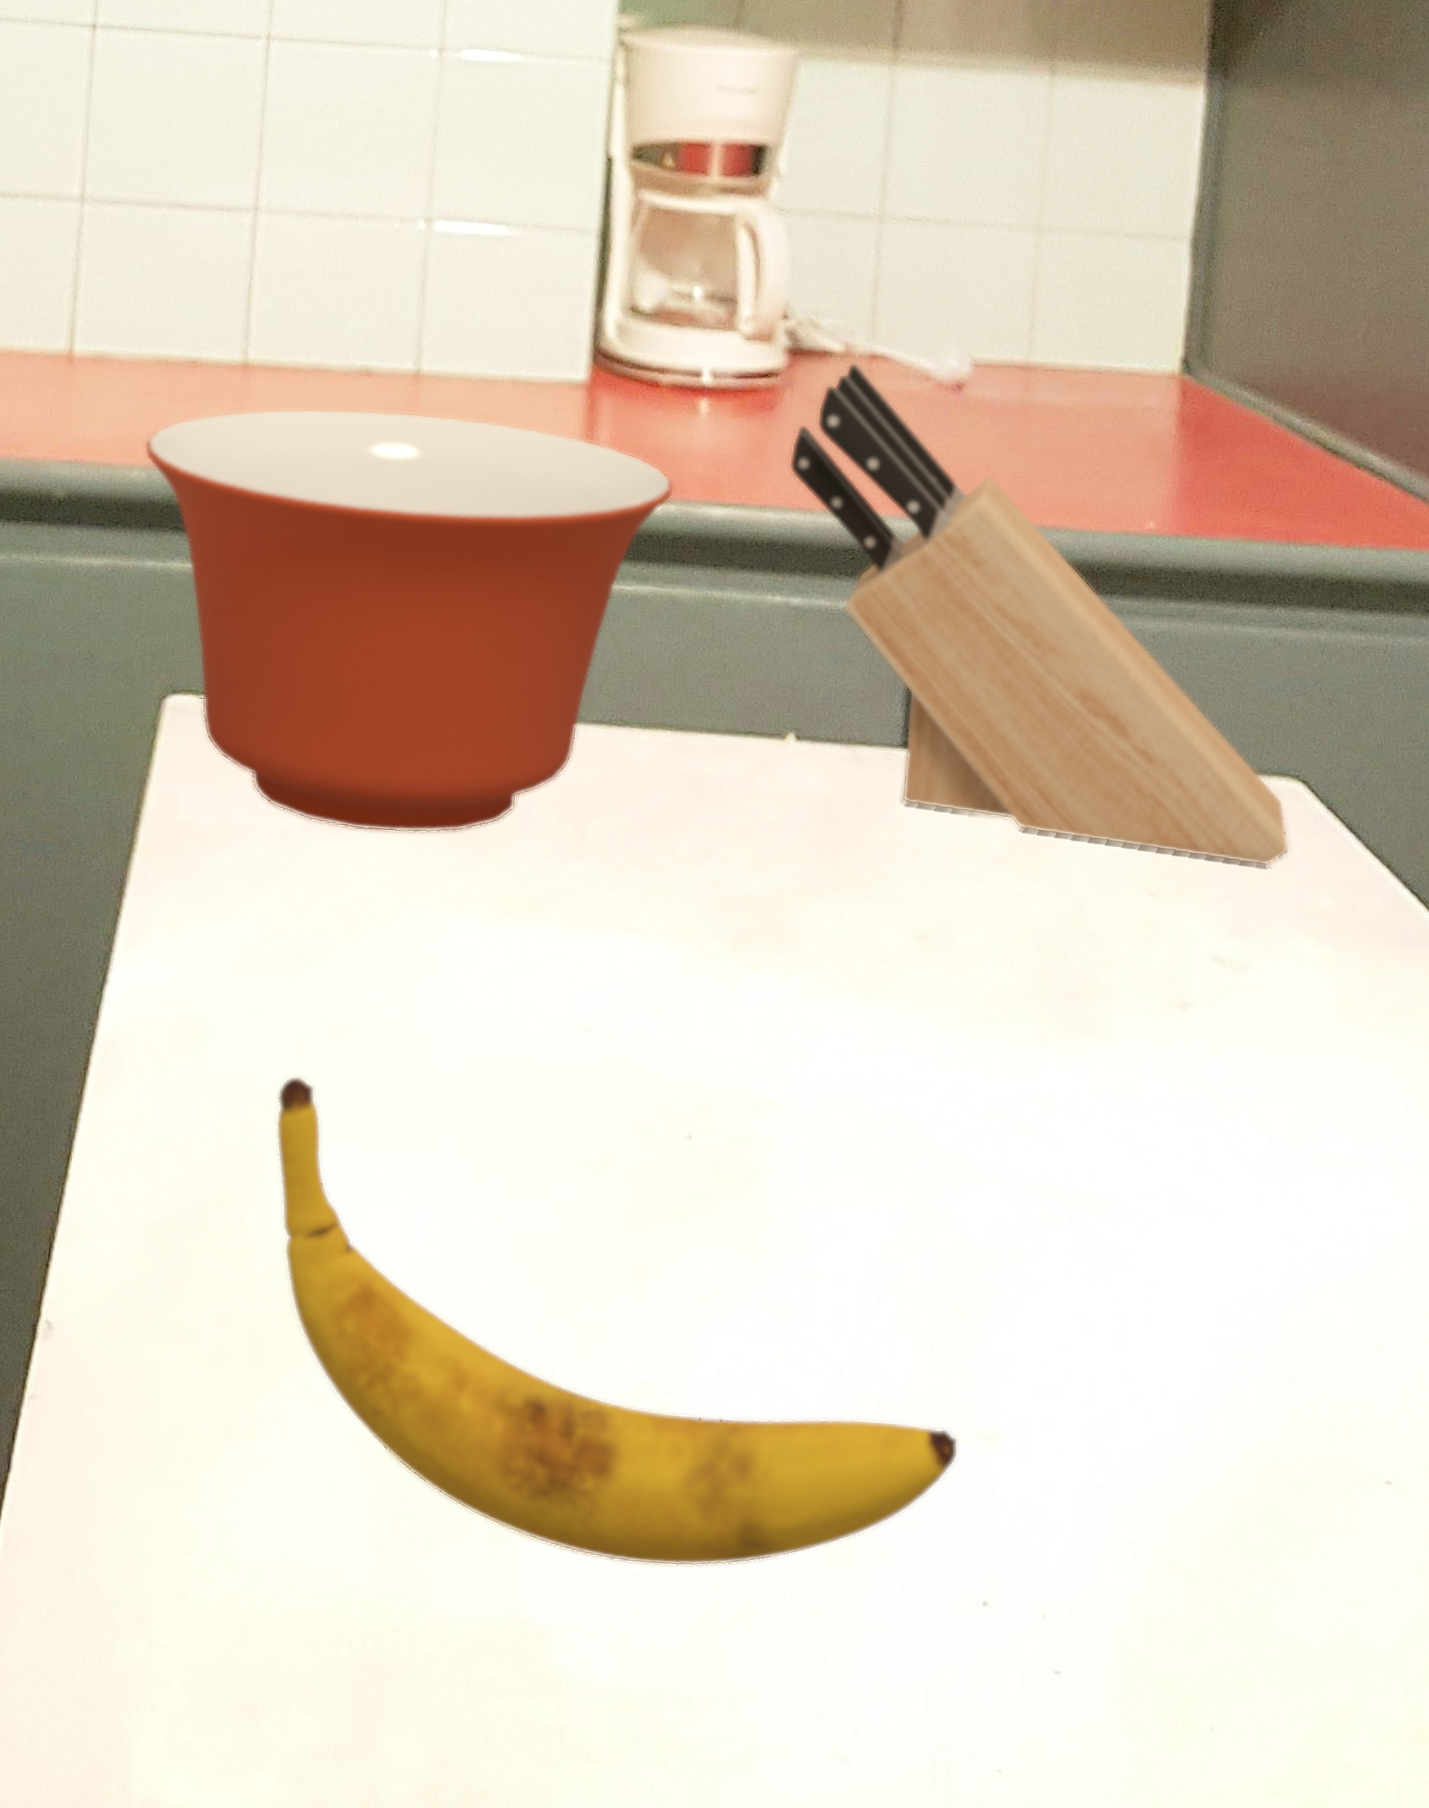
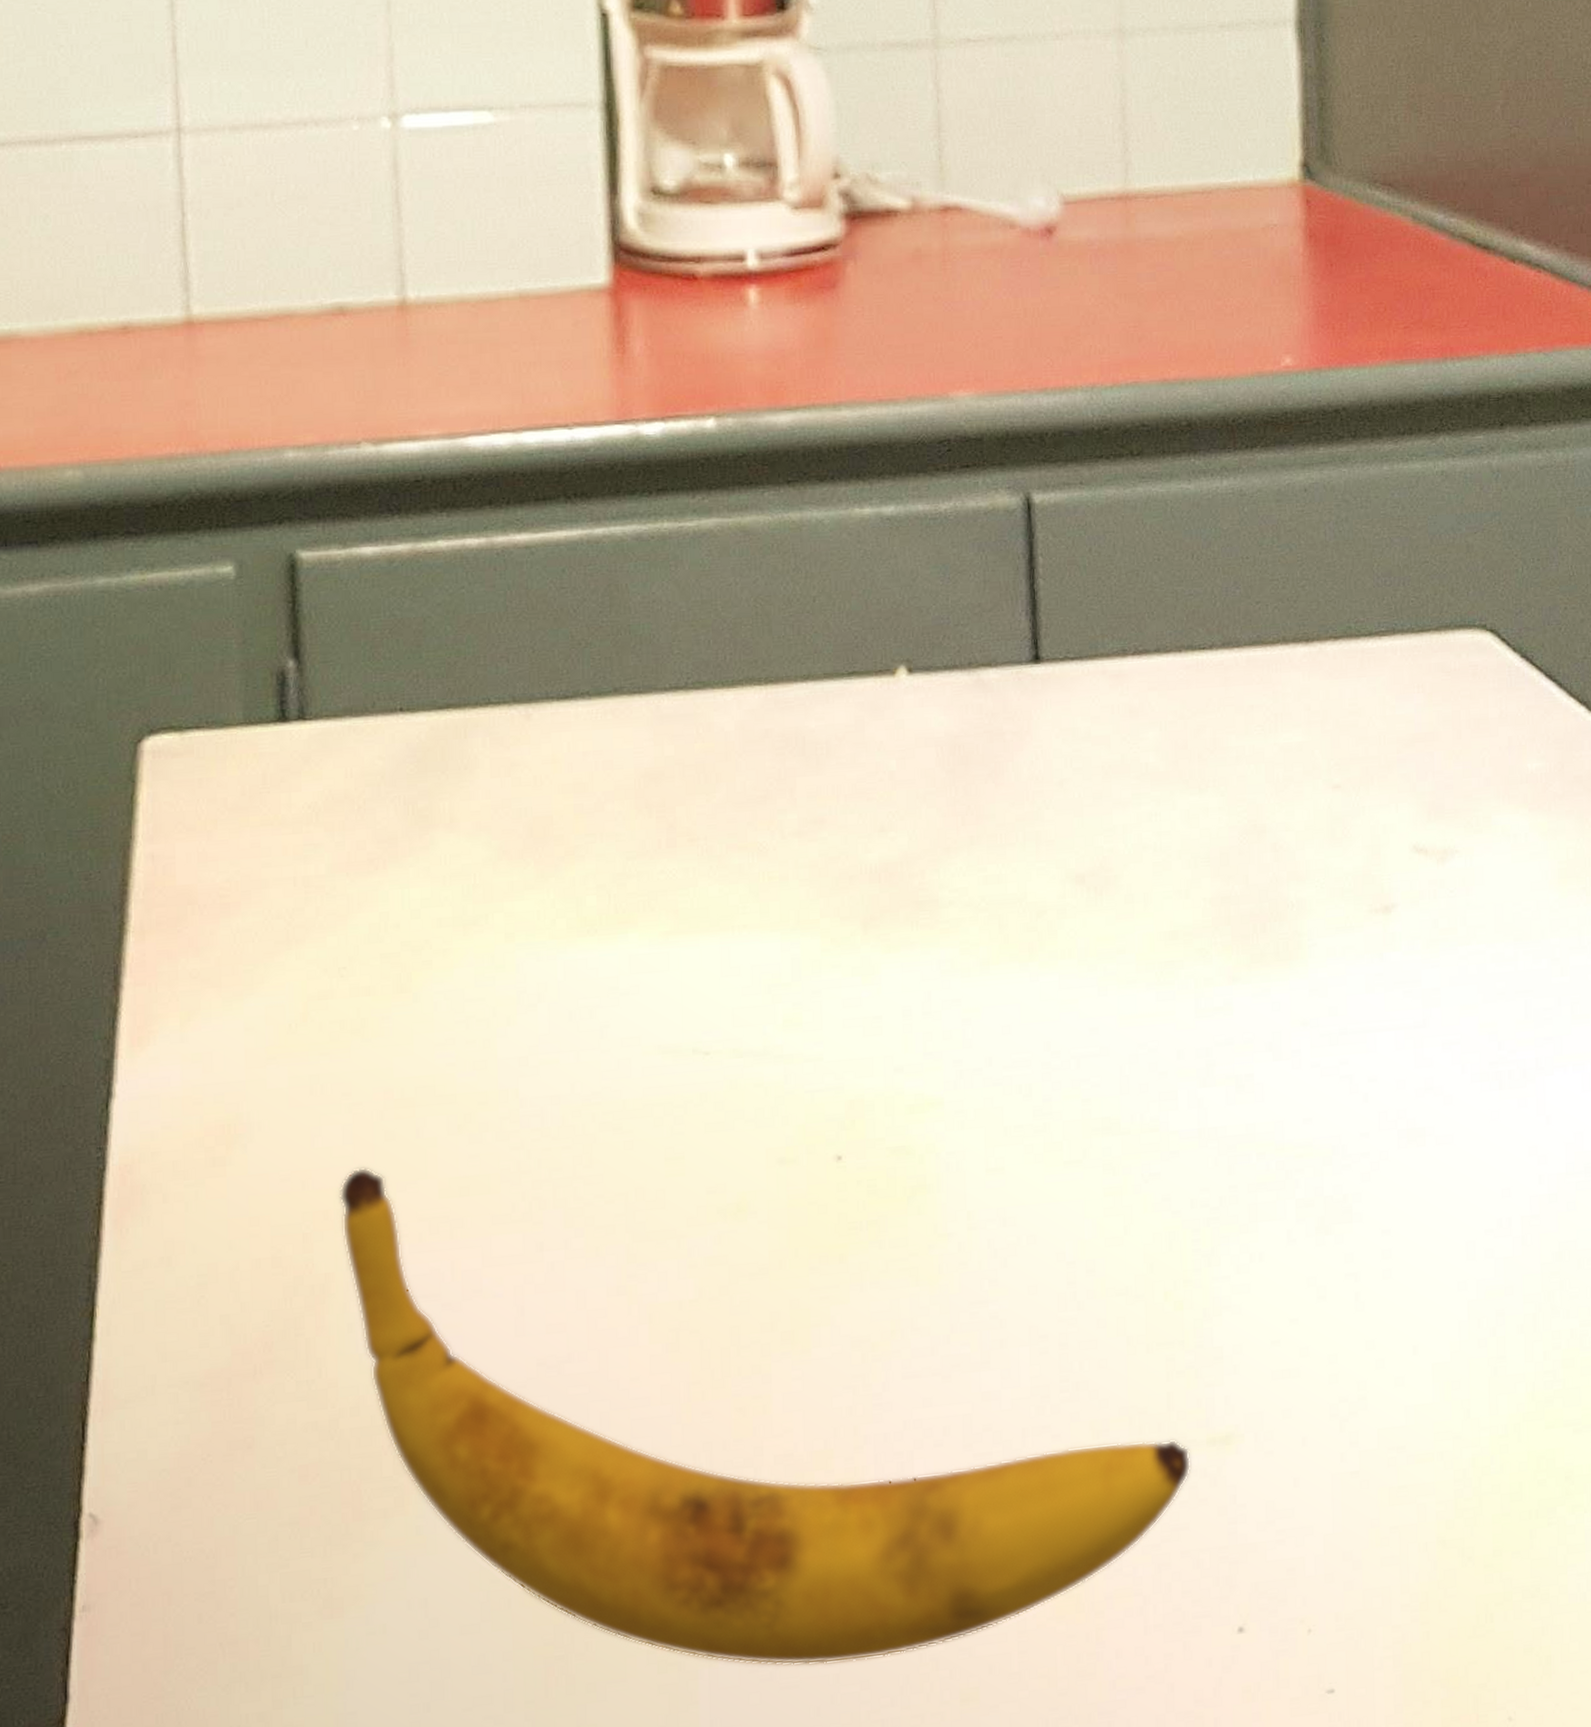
mixing bowl: present [143,408,675,834] -> none [74,349,730,863]
knife block: present [788,361,1290,867] -> none [861,218,1485,737]

